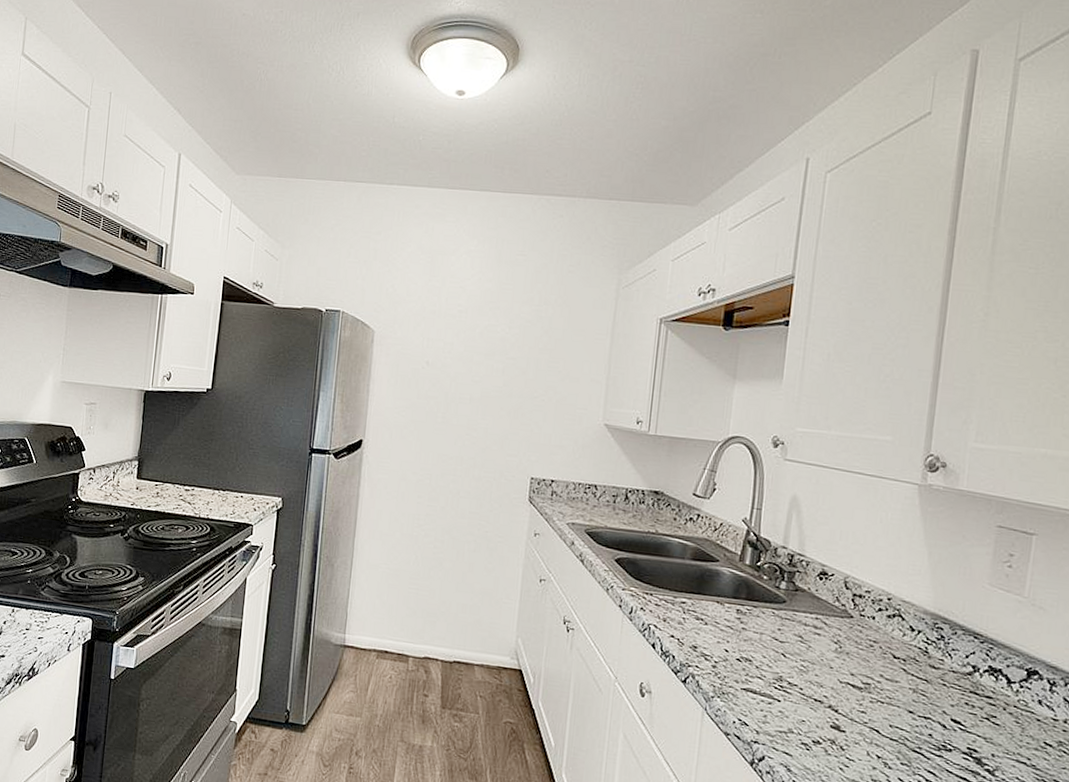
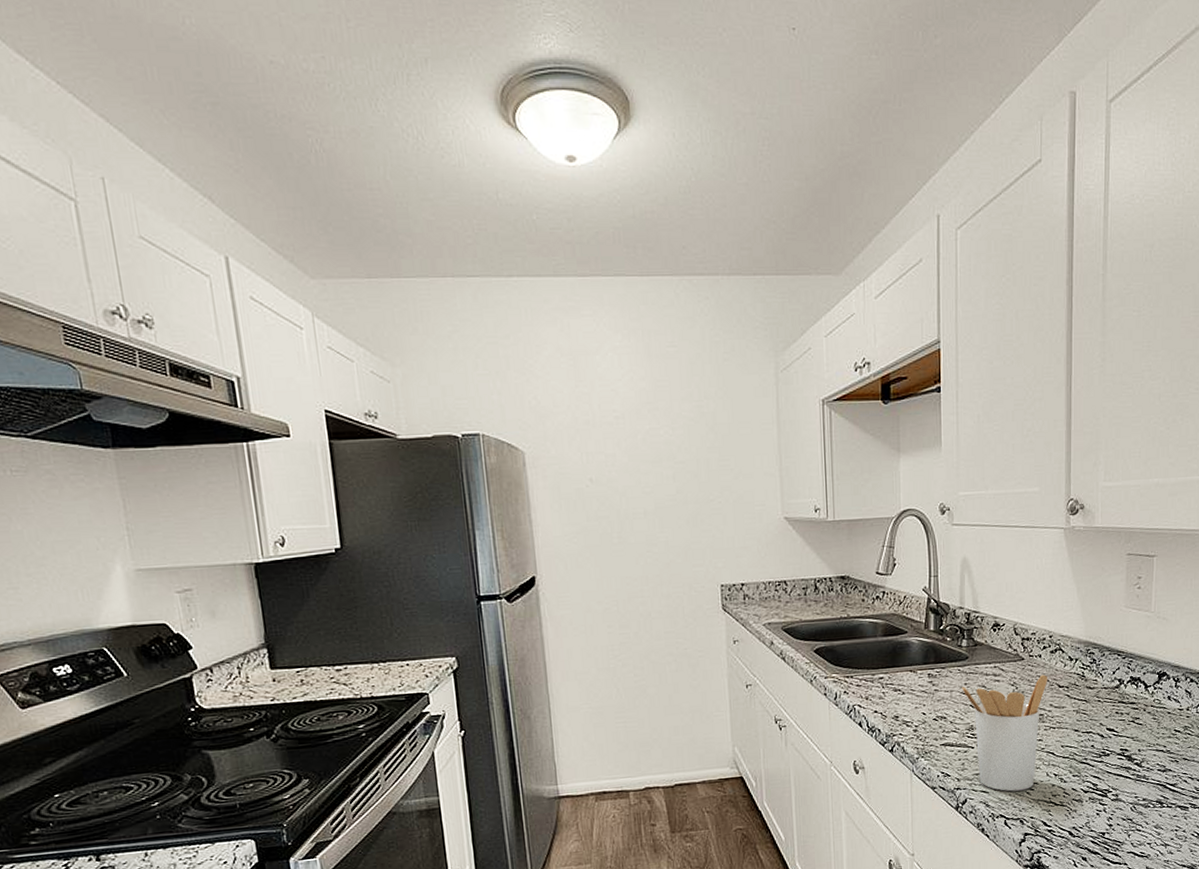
utensil holder: none [774,632,880,765] -> present [962,674,1047,792]

